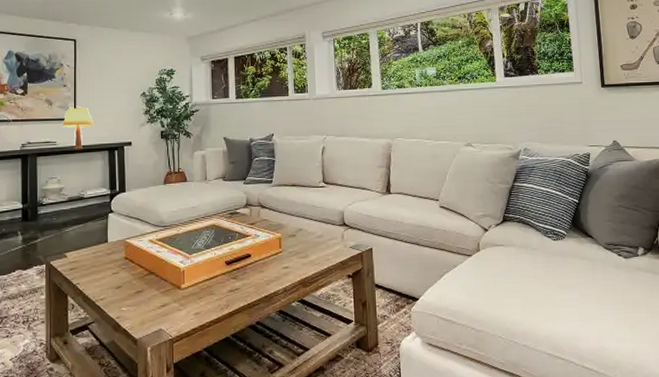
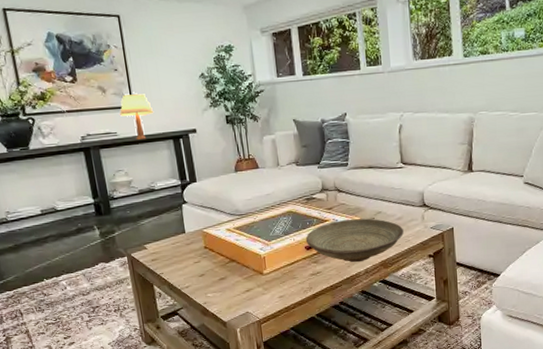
decorative bowl: none [227,235,323,279] -> present [306,218,404,262]

